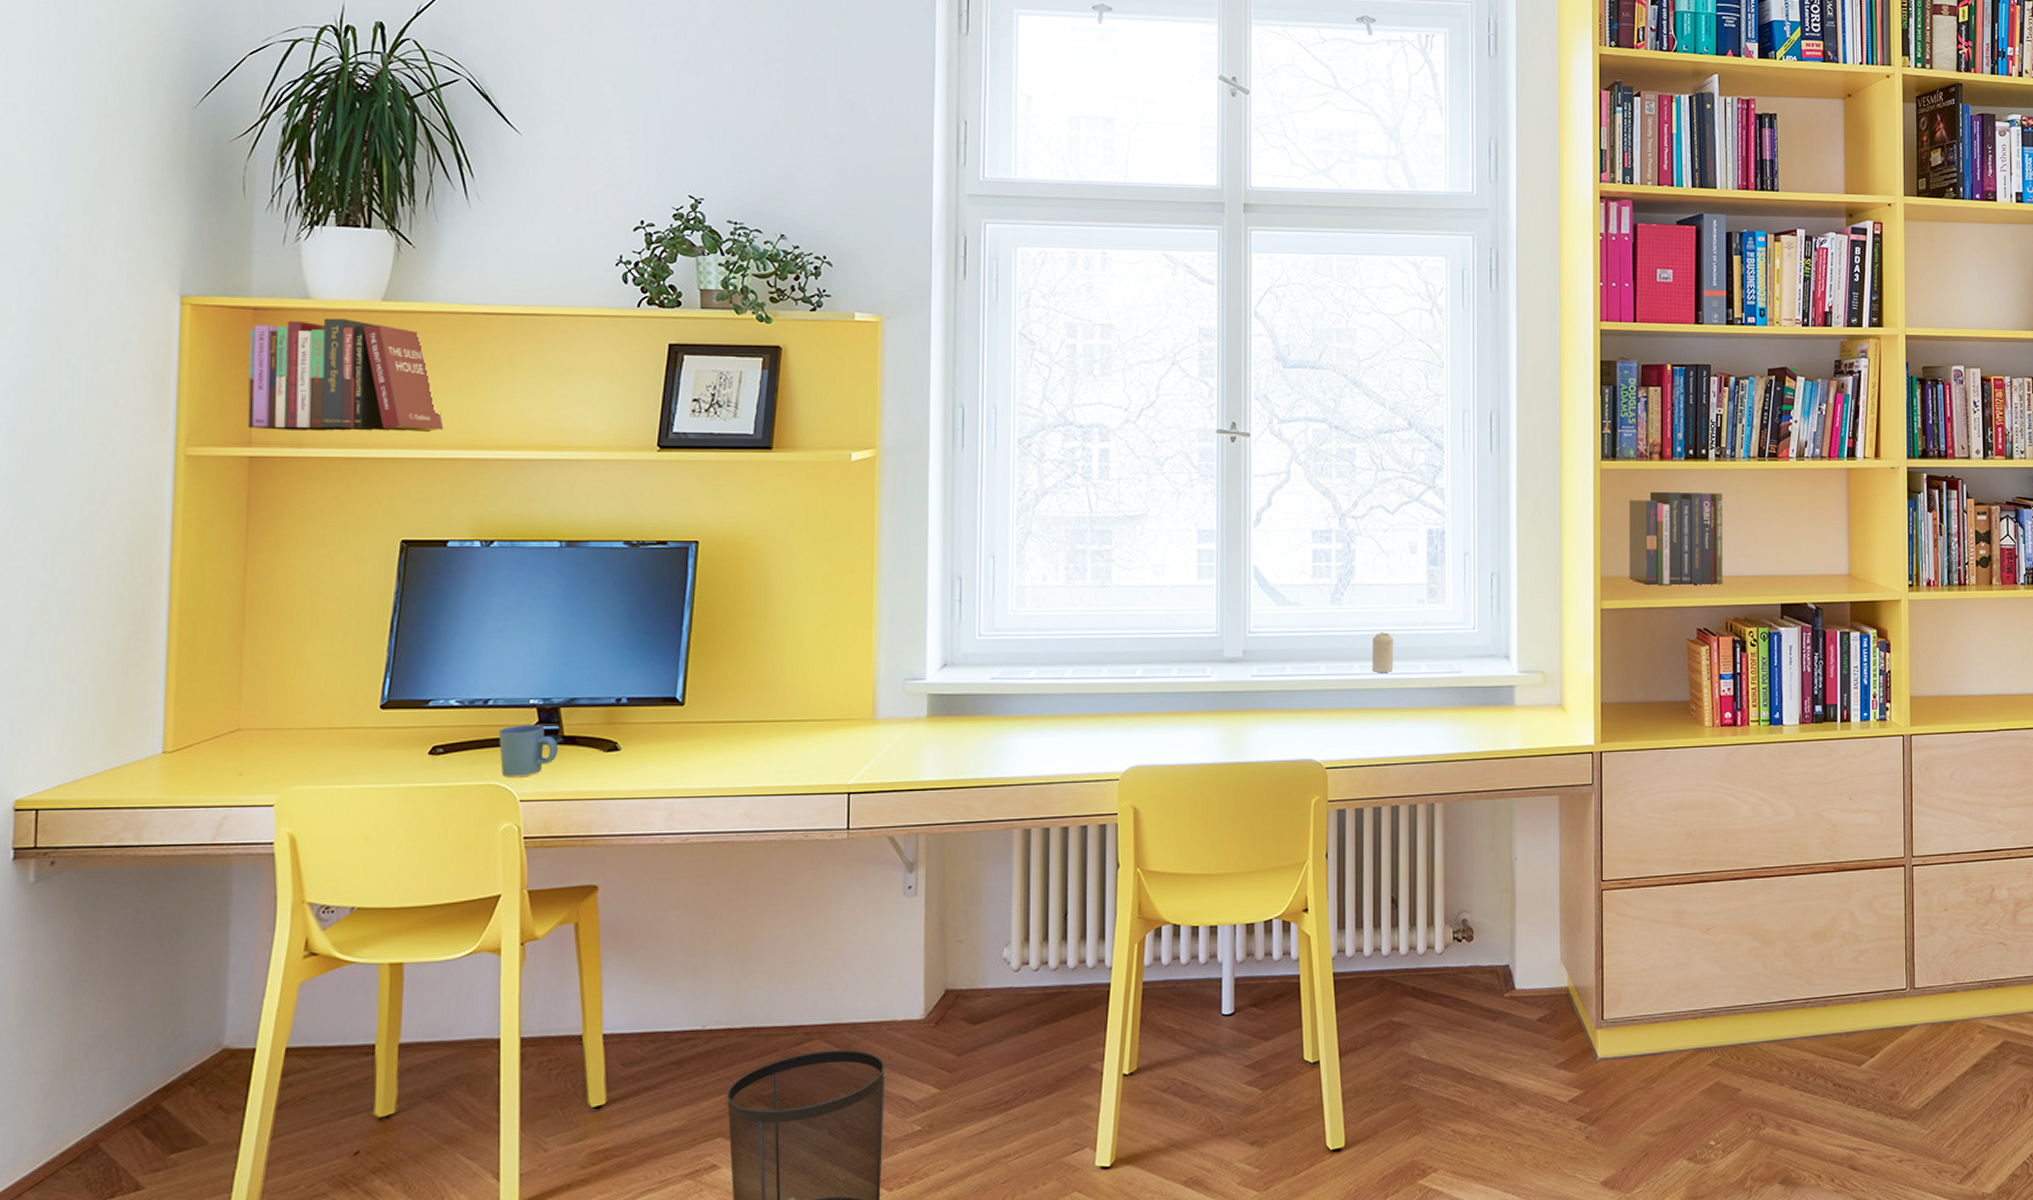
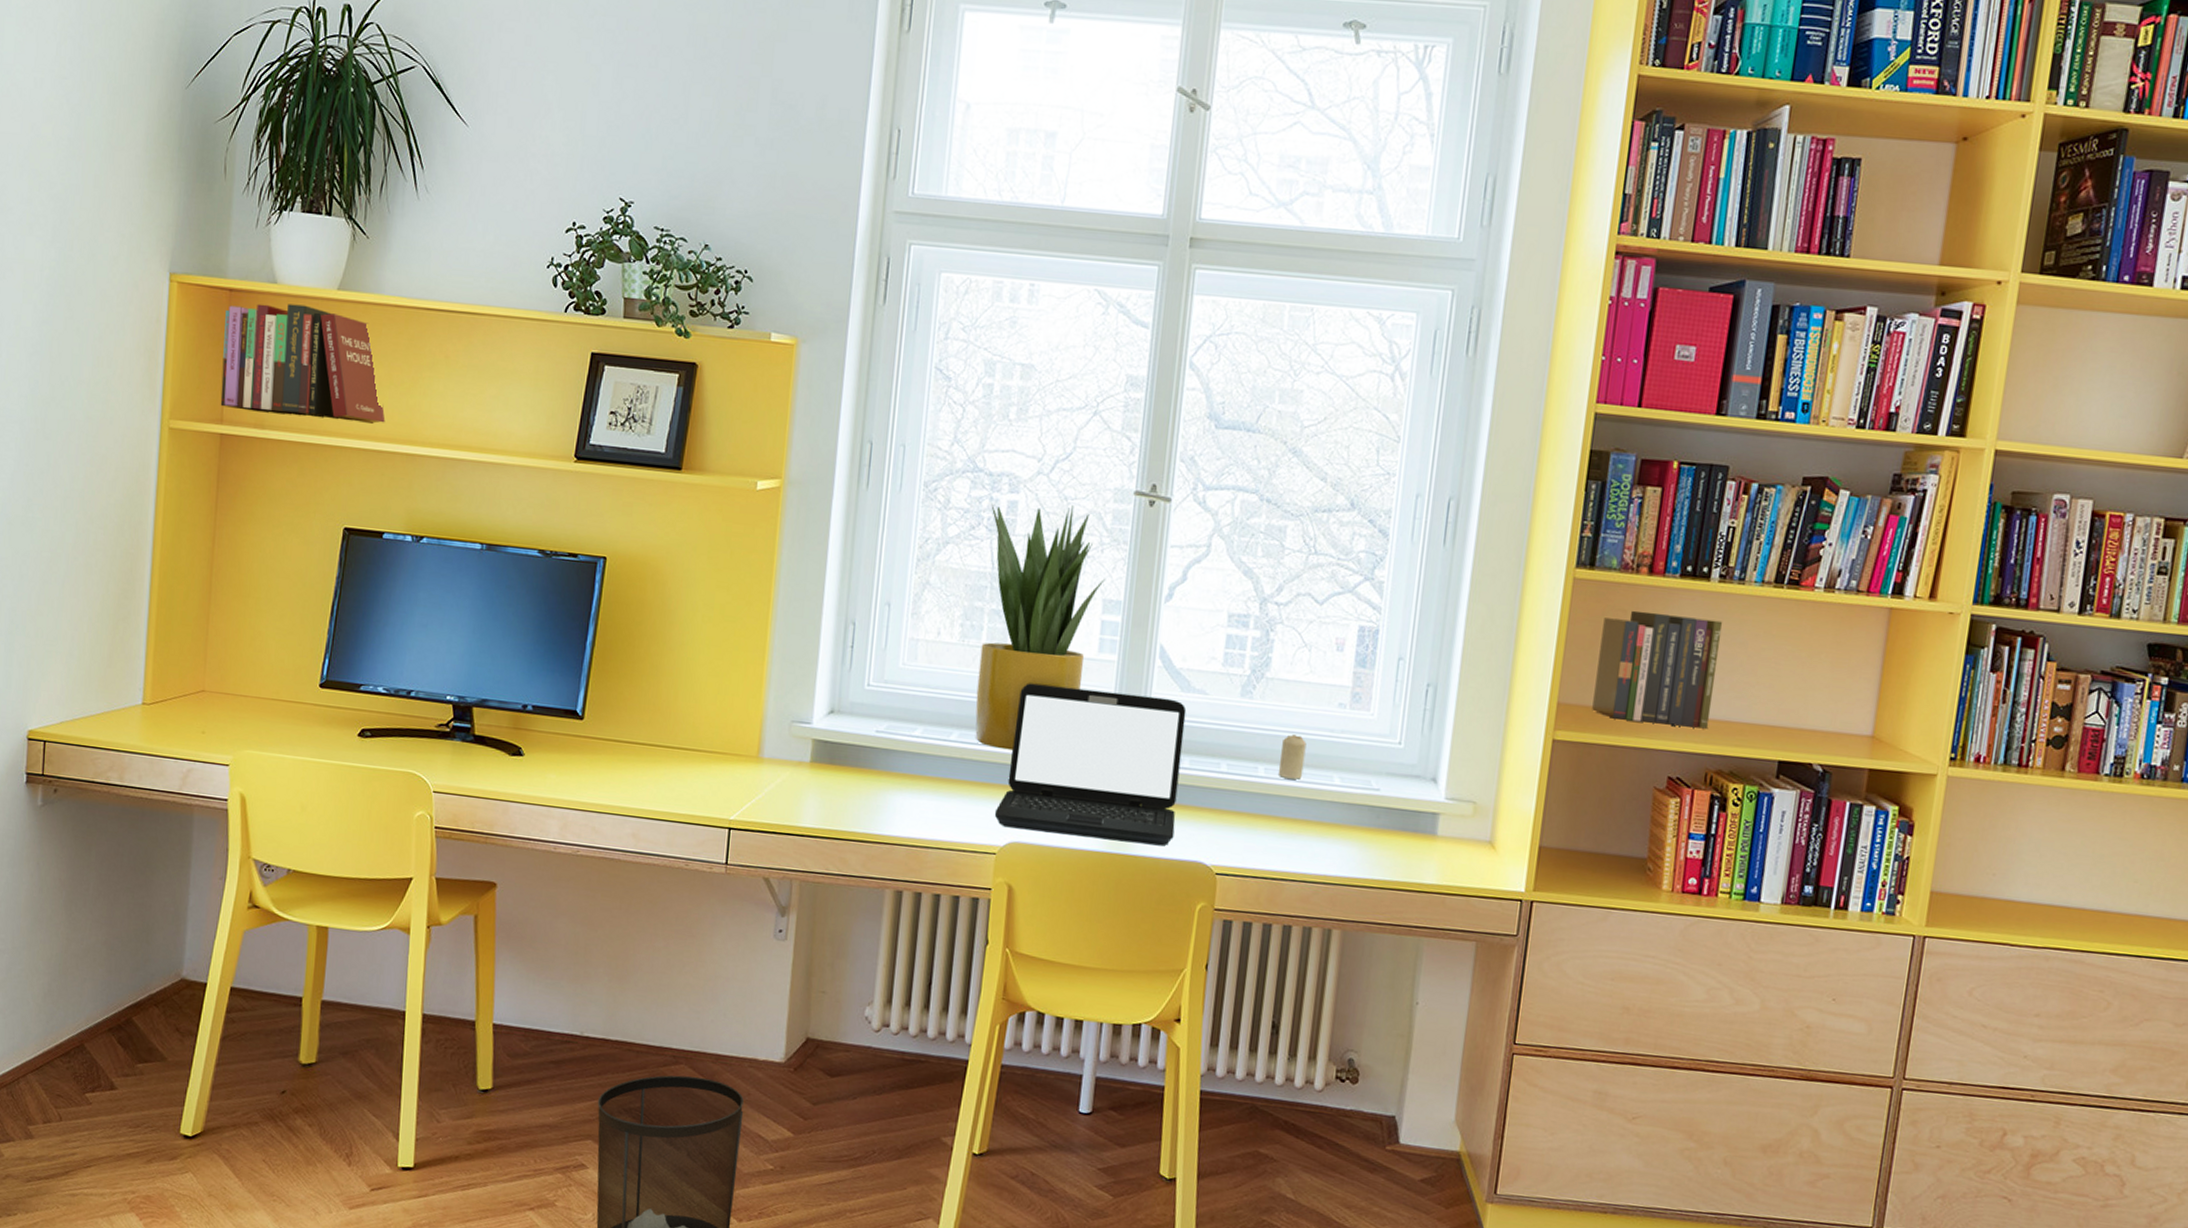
mug: present [499,724,558,778] -> none [418,718,469,770]
planter: none [1084,448,1197,680] -> present [975,503,1105,751]
laptop: none [1114,613,1284,752] -> present [994,683,1187,845]

